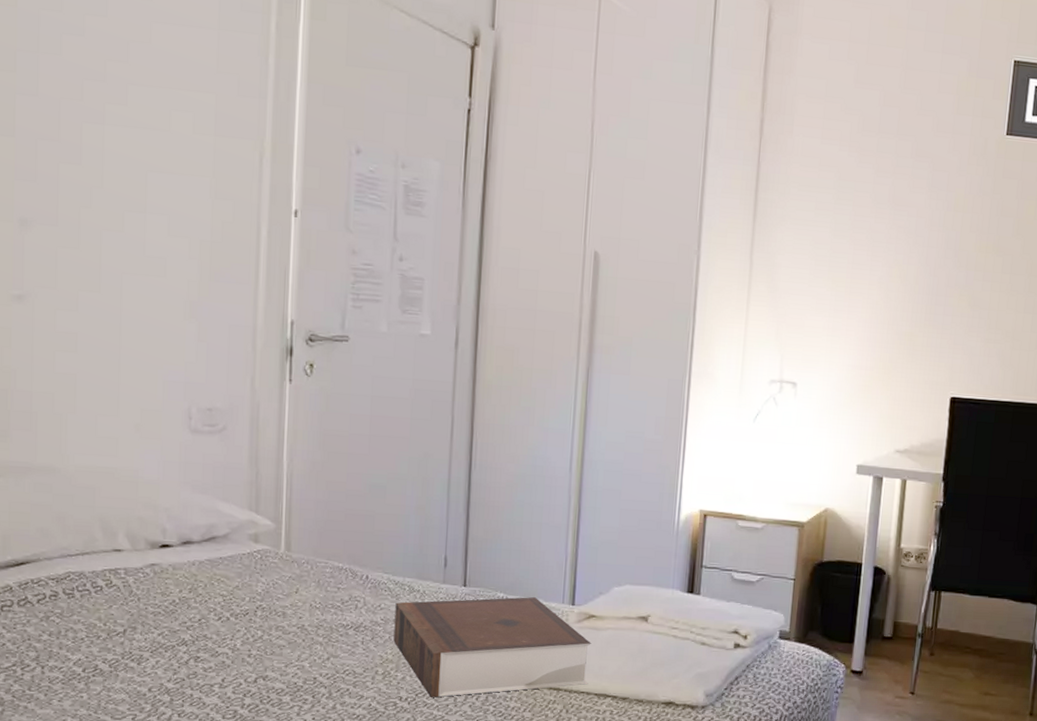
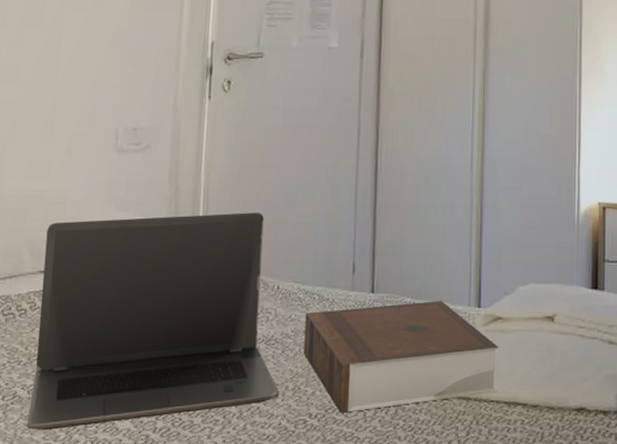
laptop computer: none [110,501,369,702] -> present [26,213,280,430]

